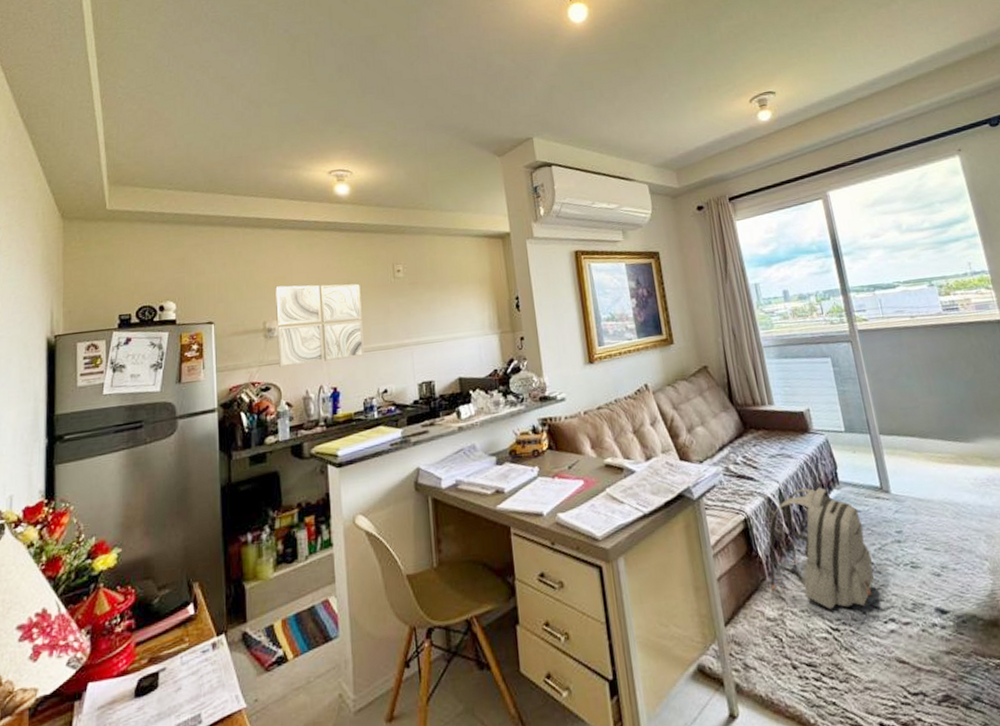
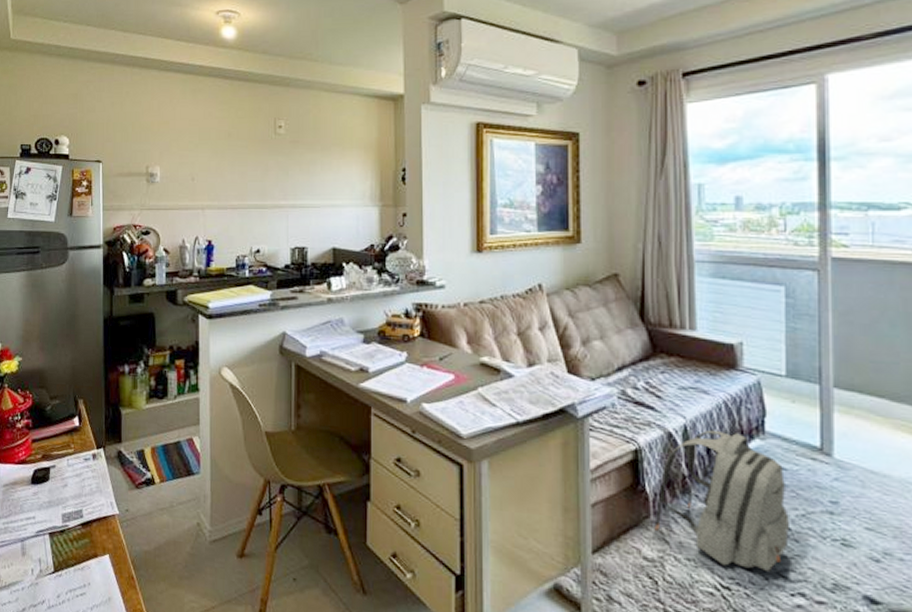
wall art: present [275,283,364,368] -> none [158,131,240,214]

